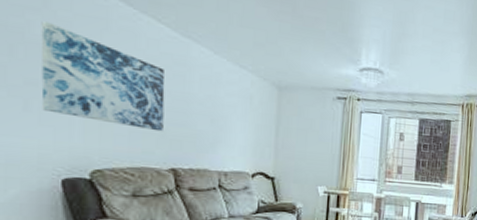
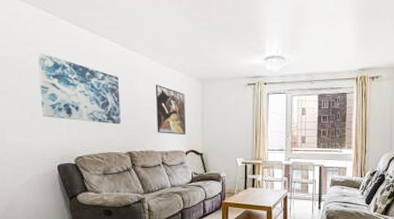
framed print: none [214,85,256,152] -> present [155,85,186,134]

